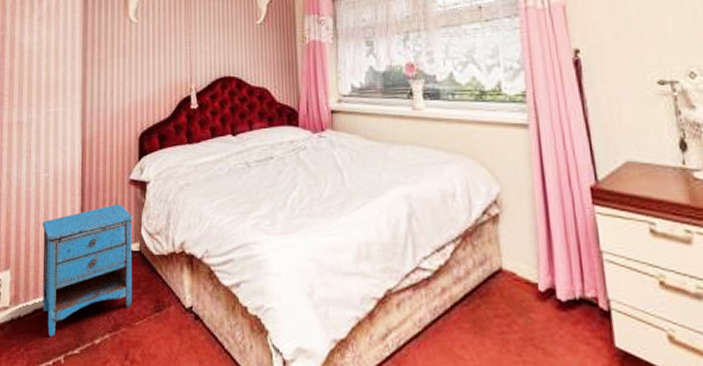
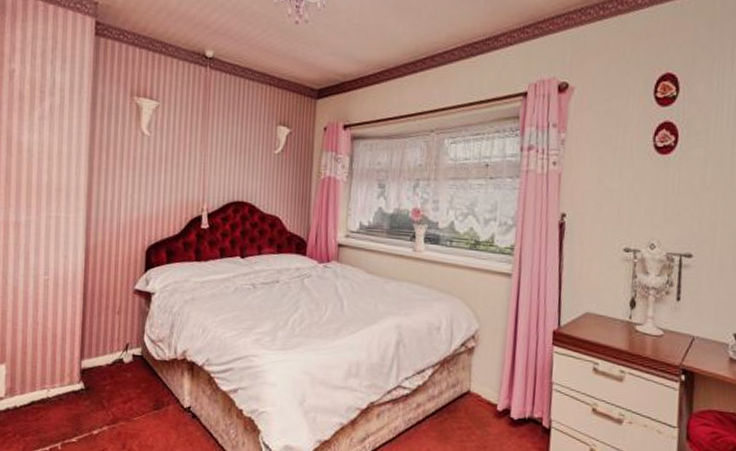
nightstand: present [42,203,133,338] -> none [39,310,136,427]

